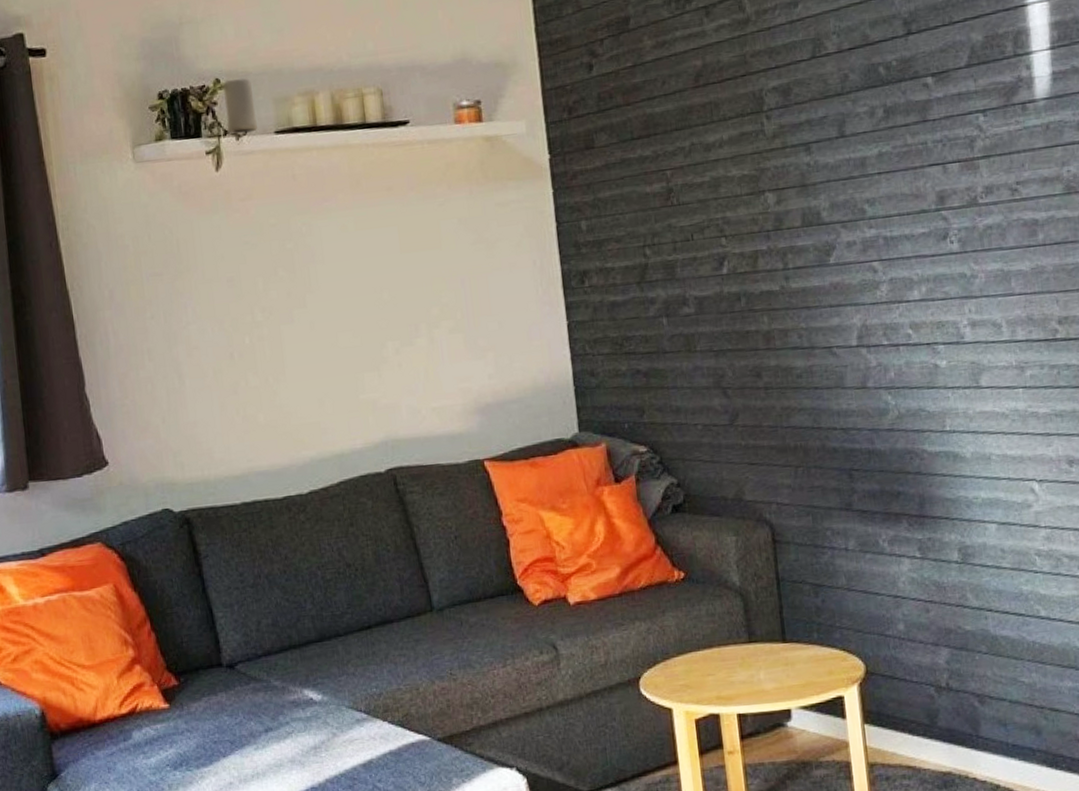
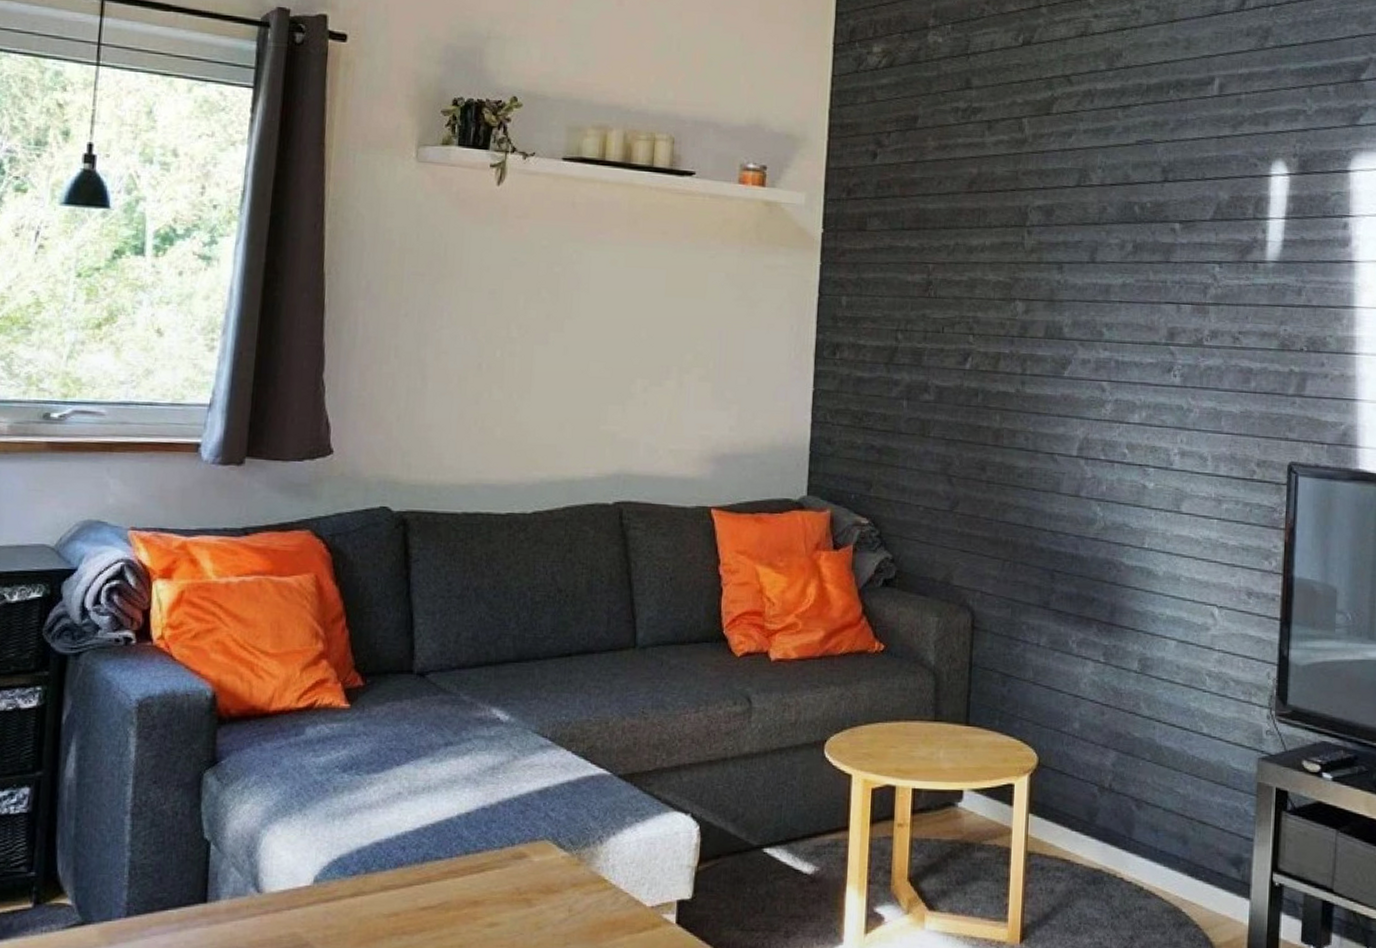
candle: present [223,77,258,134] -> none [516,100,548,154]

